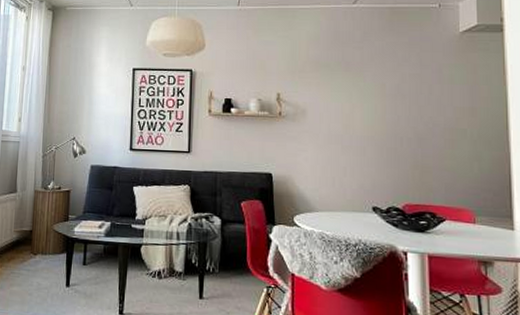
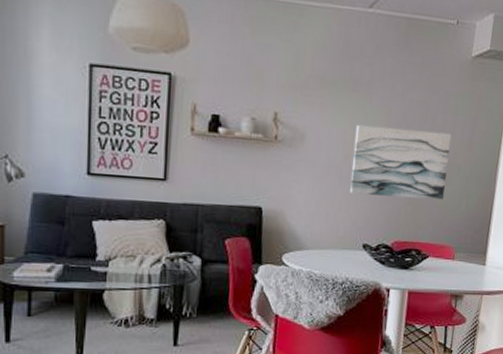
wall art: none [352,98,453,164] -> present [349,124,452,200]

